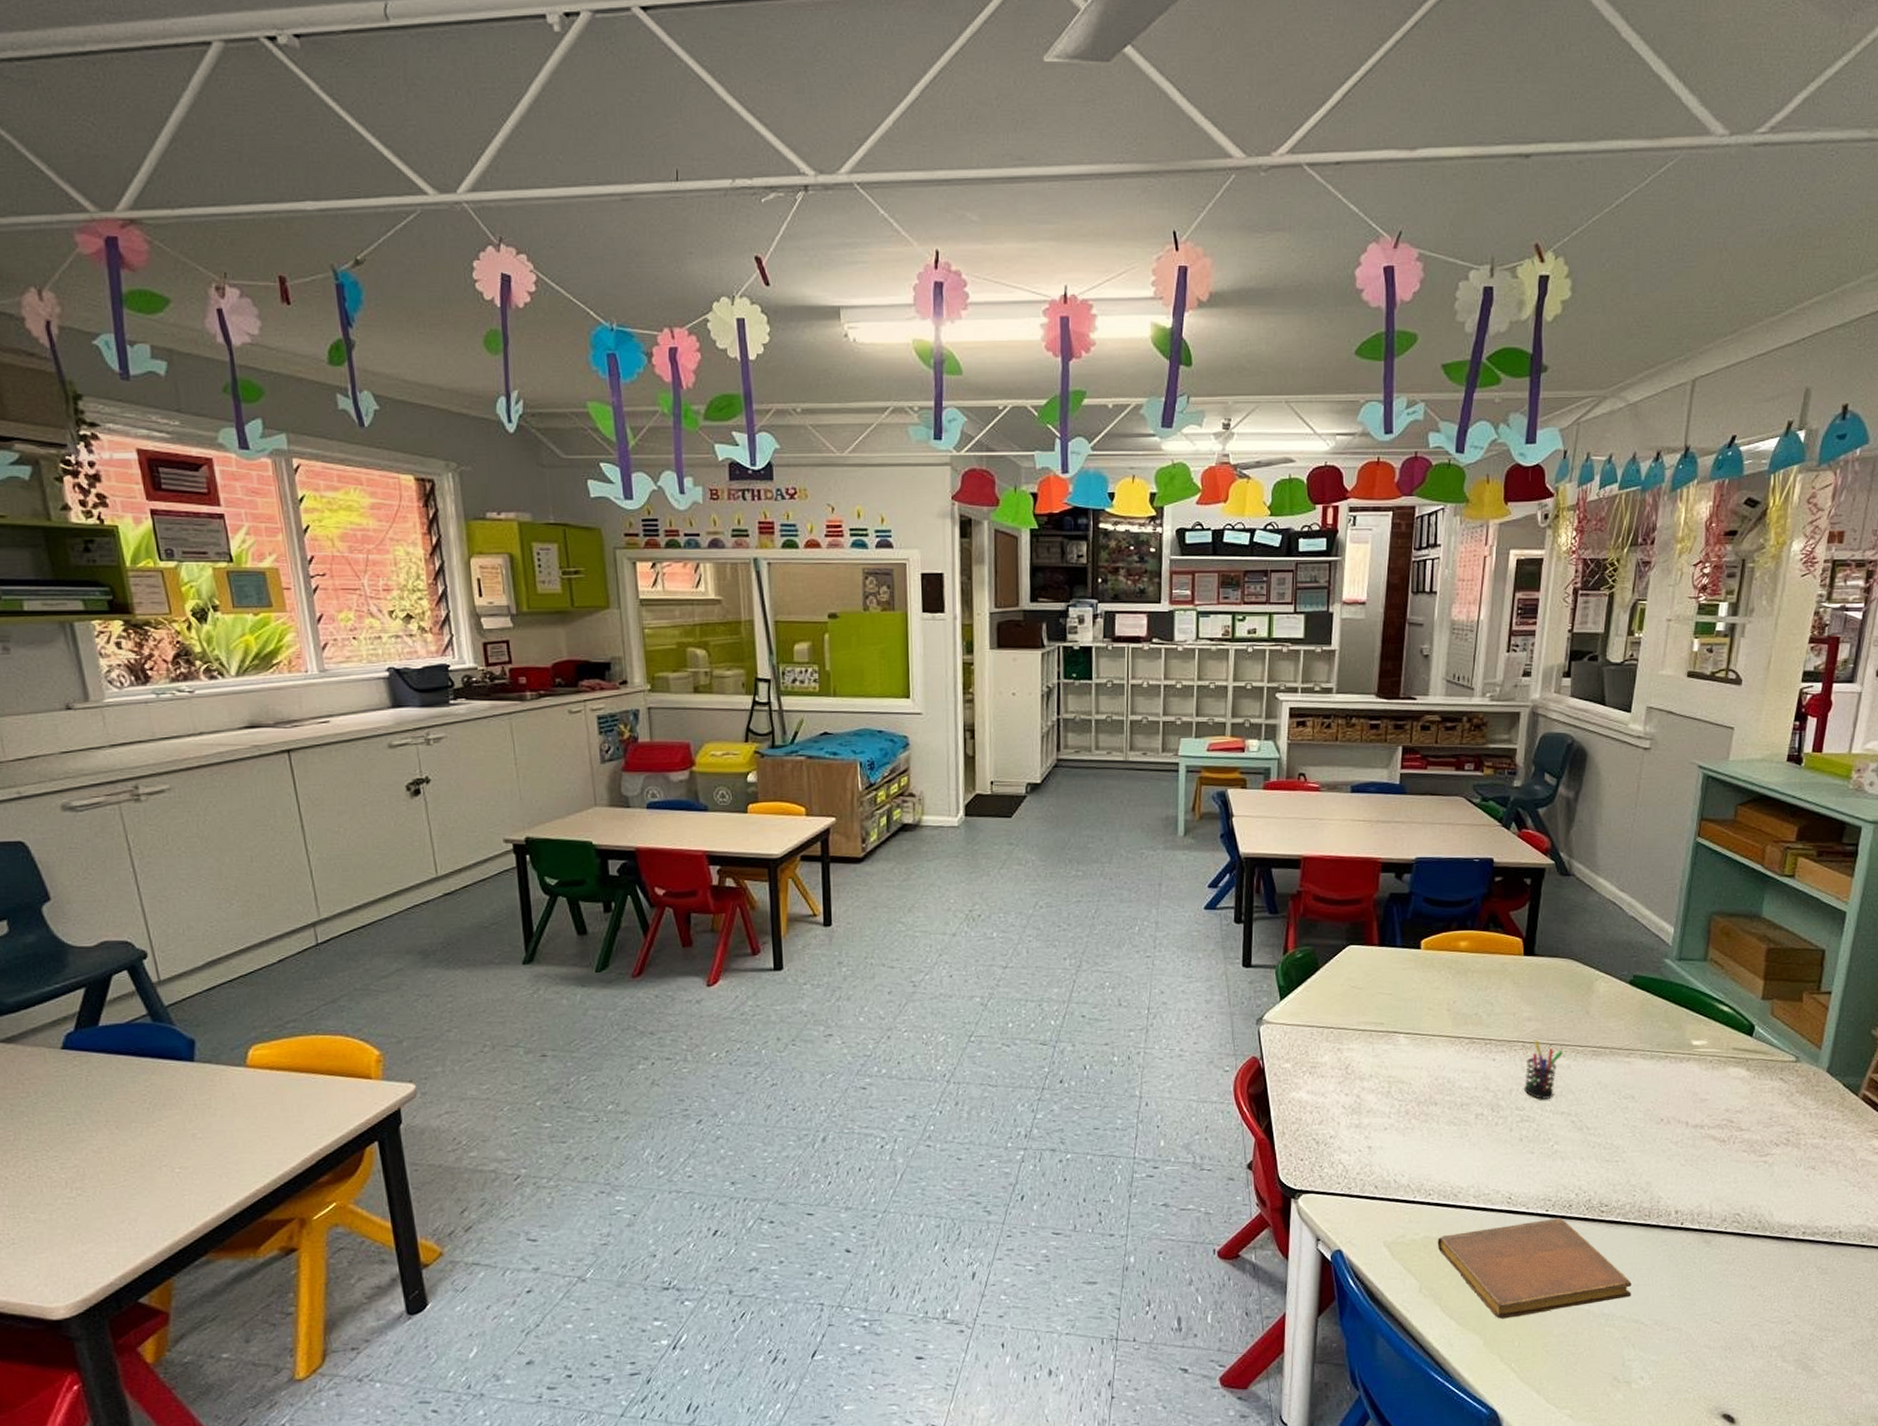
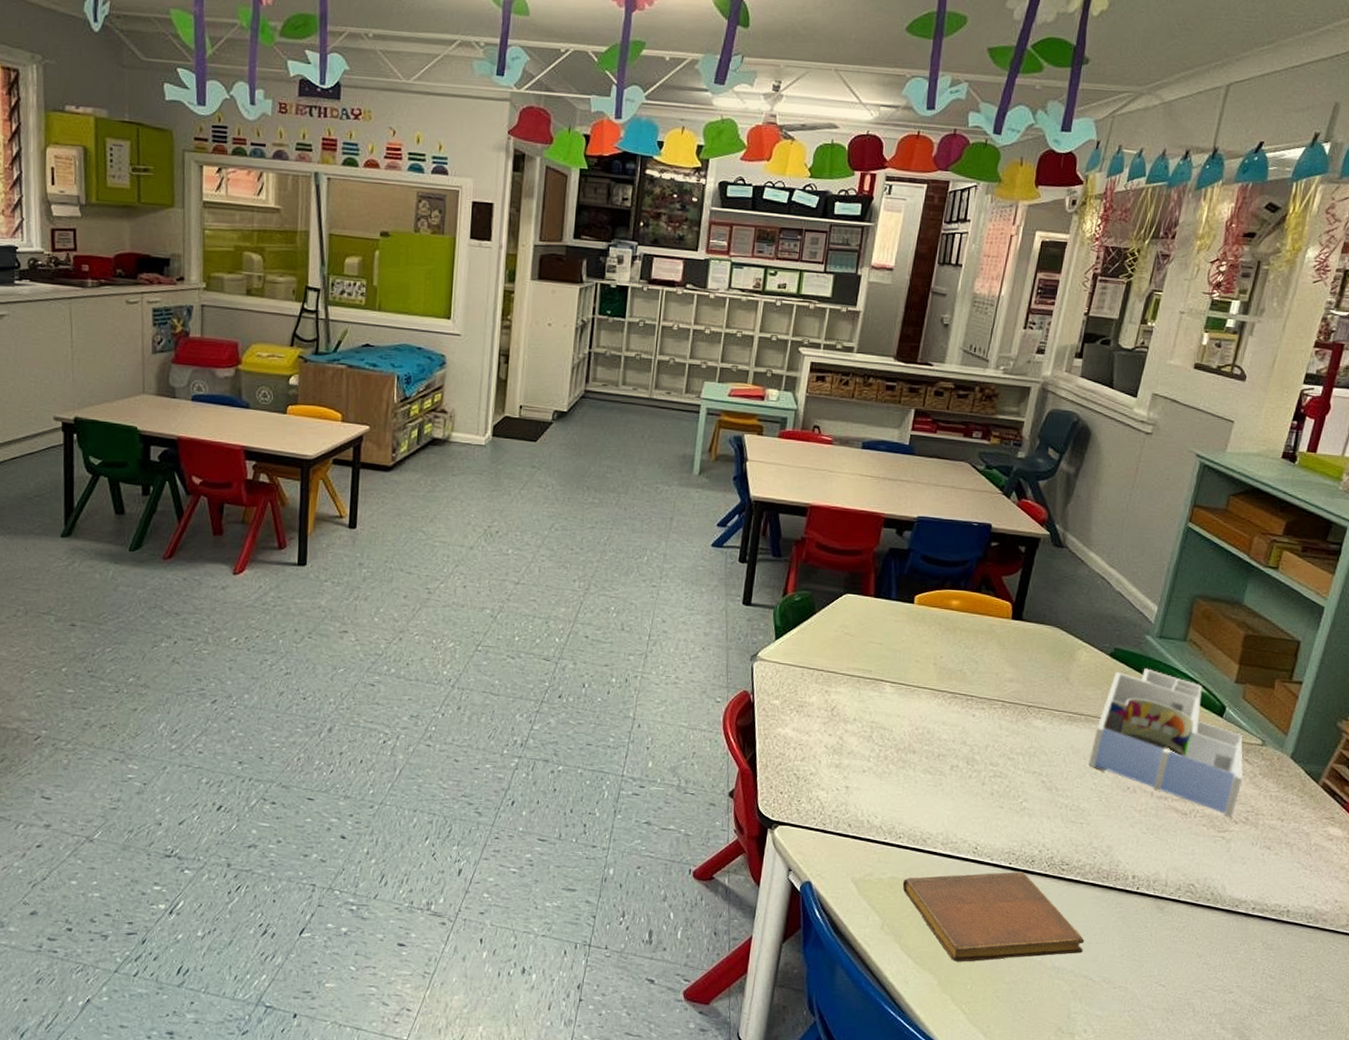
pen holder: present [1523,1039,1564,1099] -> none [999,700,1041,758]
desk organizer: none [1618,993,1780,1142] -> present [1088,668,1243,819]

